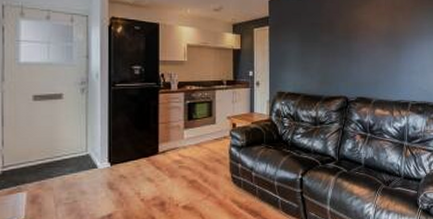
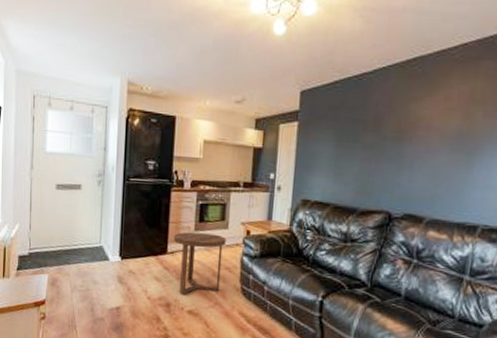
side table: none [164,130,214,191] -> present [173,232,226,294]

